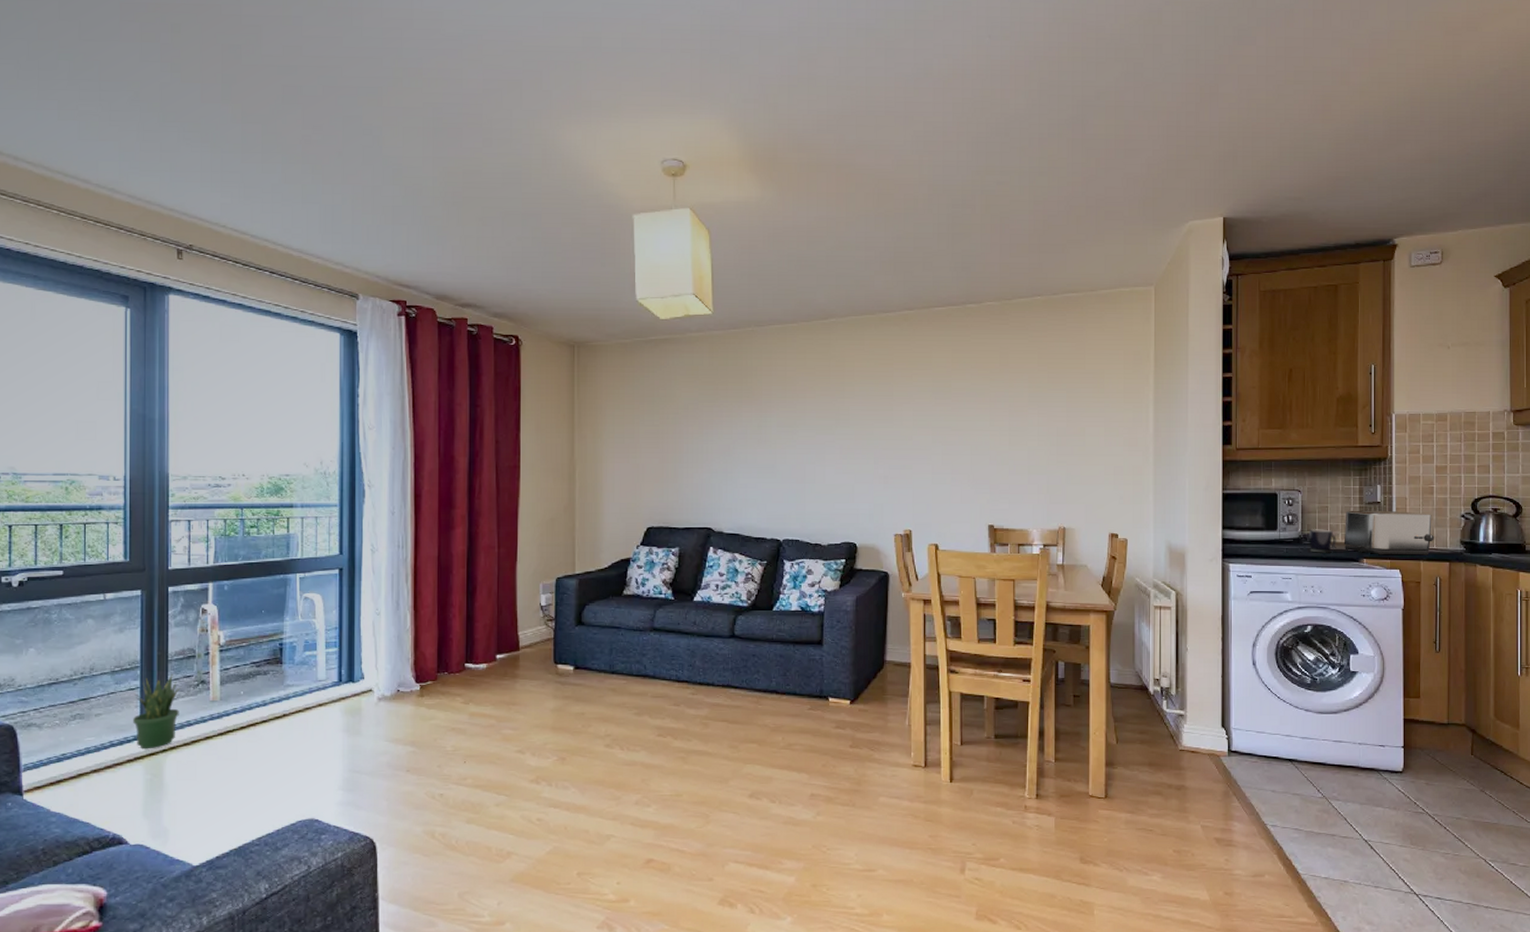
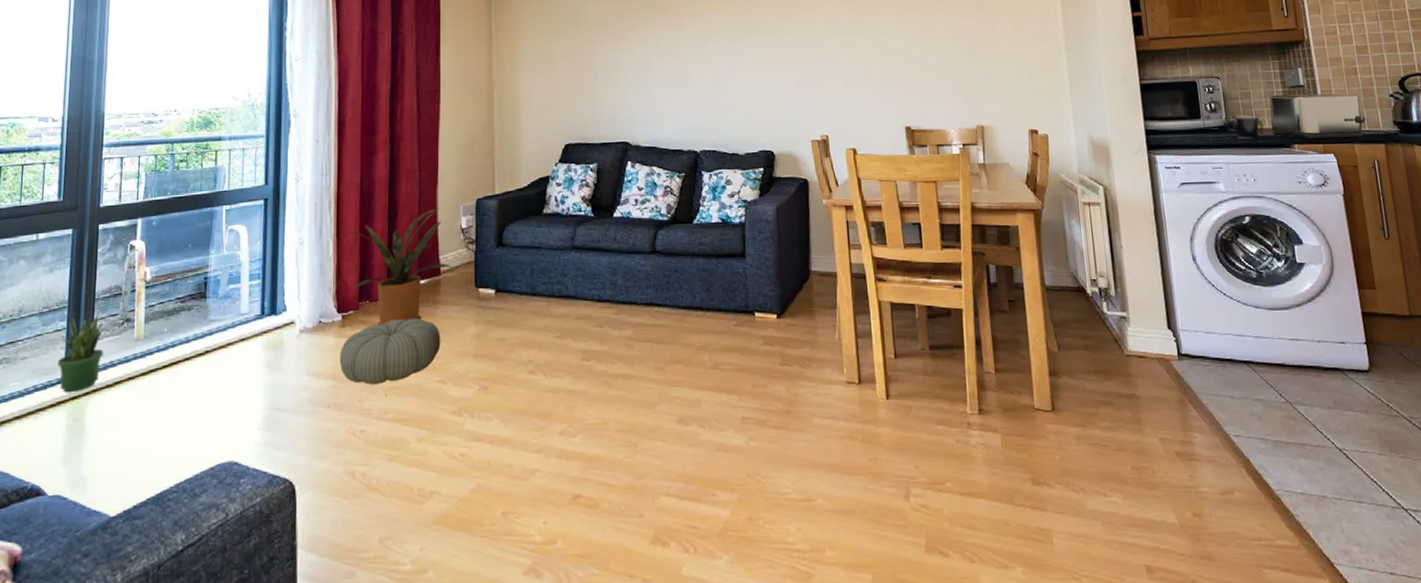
pouf: none [418,691,519,752] -> present [339,318,441,384]
house plant: none [426,585,531,696] -> present [349,208,452,325]

